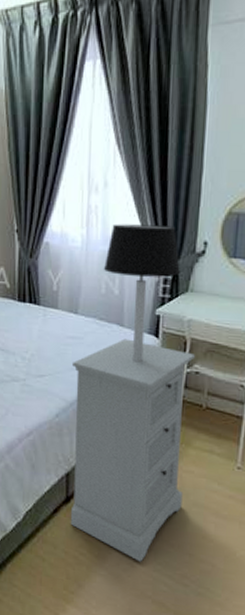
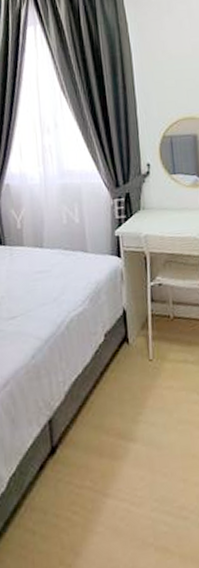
nightstand: present [70,338,195,562] -> none [43,263,168,504]
table lamp: present [103,224,180,363] -> none [62,154,131,286]

